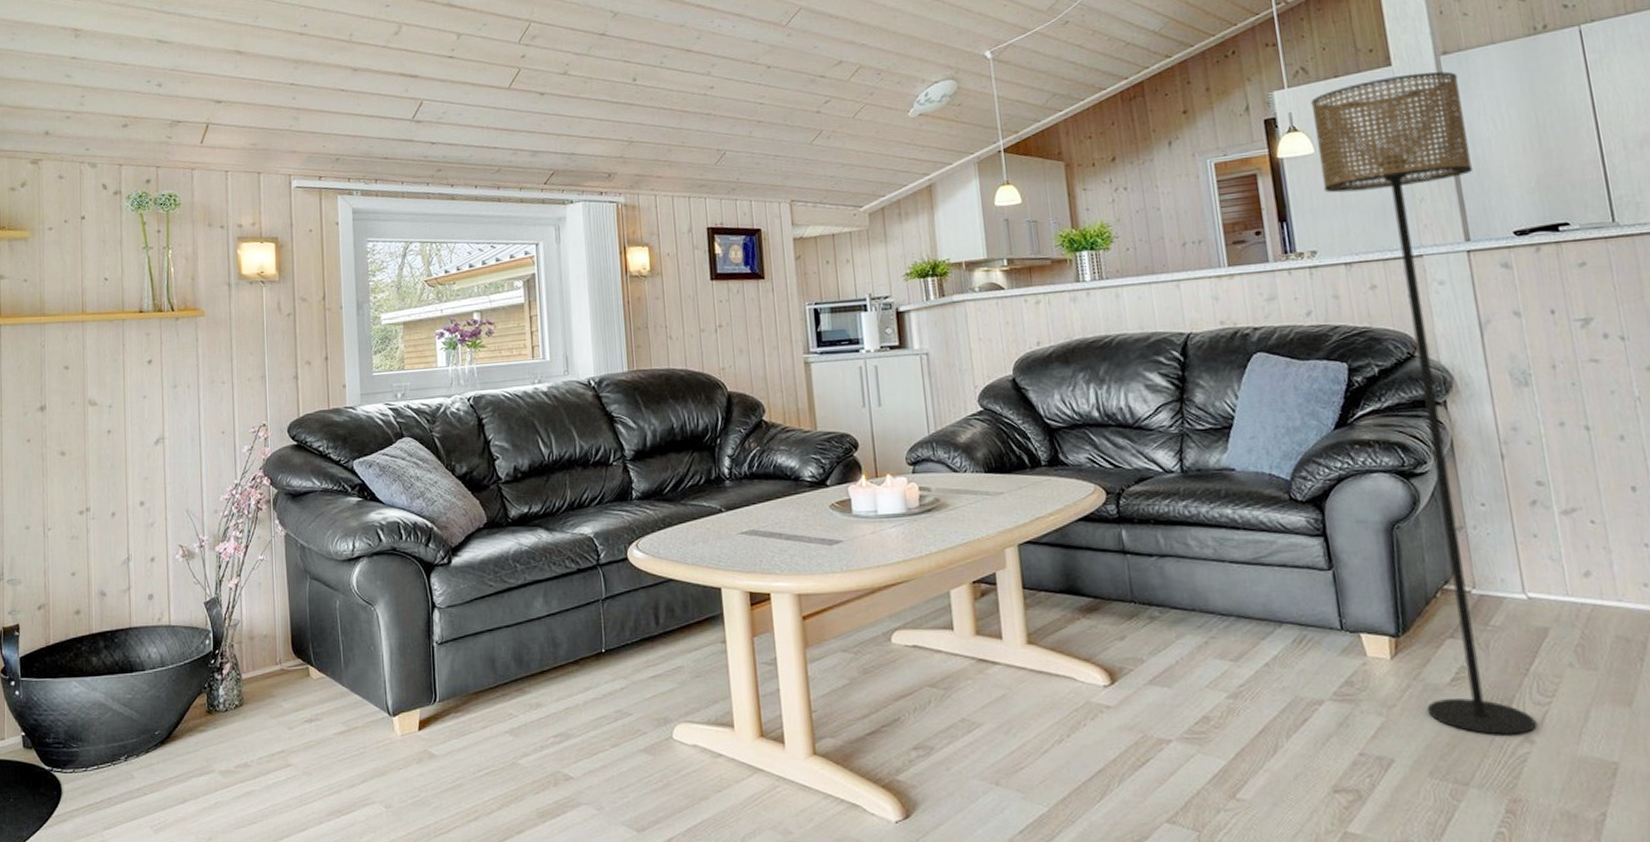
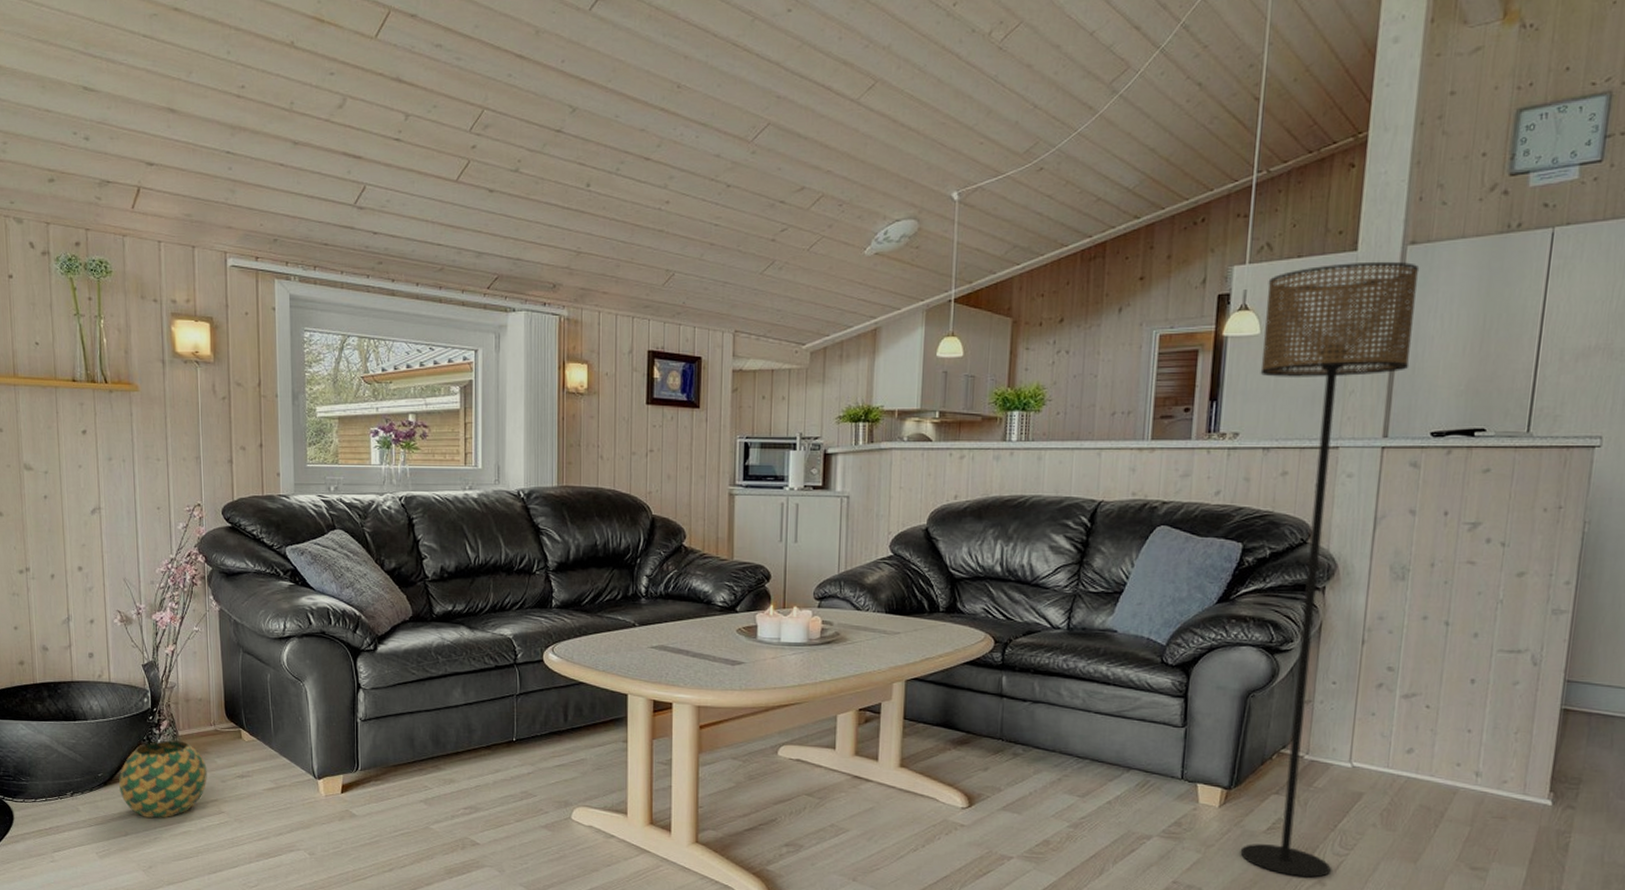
decorative ball: none [177,685,273,780] -> present [119,740,207,819]

